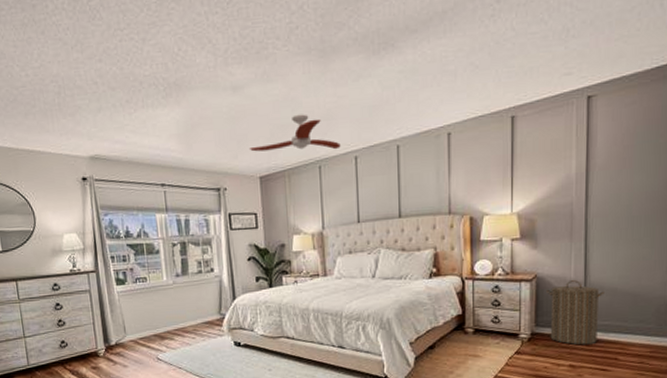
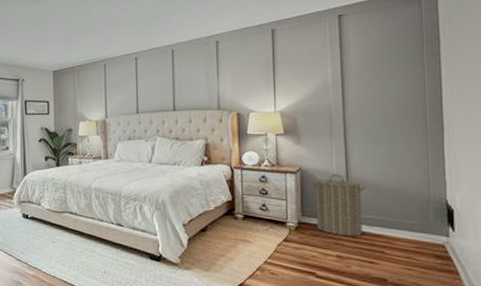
ceiling fan: present [249,114,341,152] -> none [45,21,123,51]

